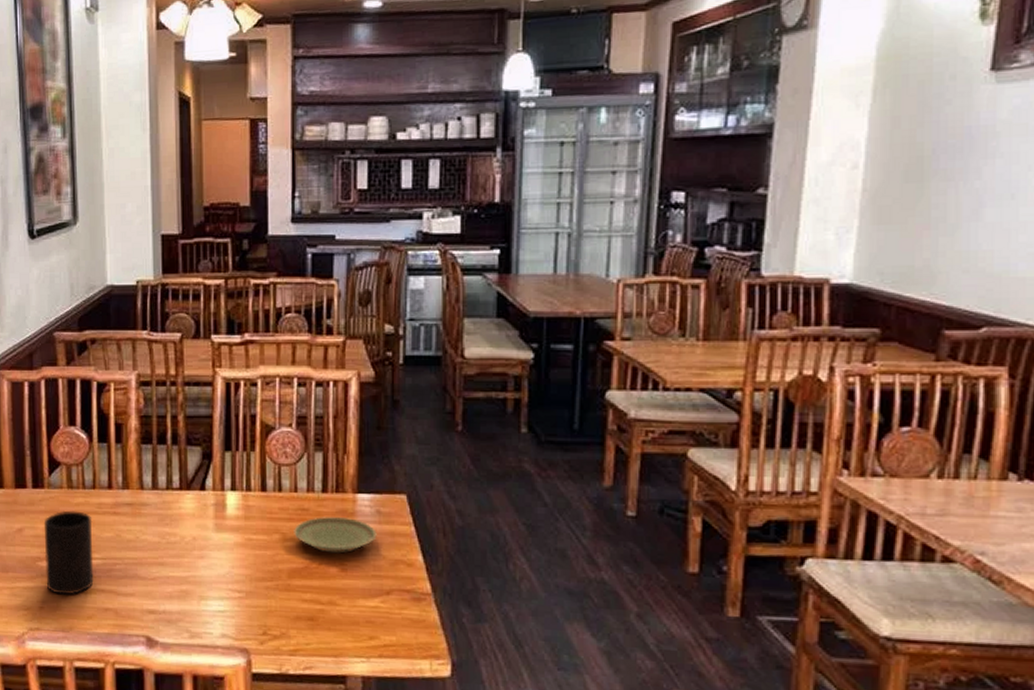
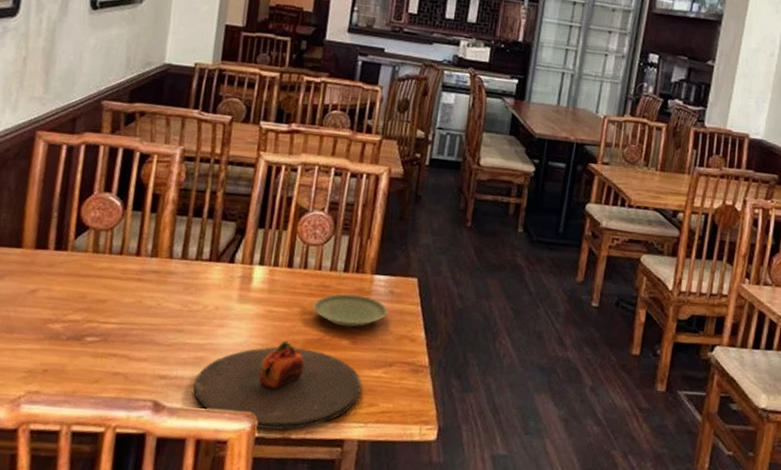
cup: present [44,510,94,595] -> none [54,274,115,359]
plate: none [183,570,358,666] -> present [193,340,362,430]

